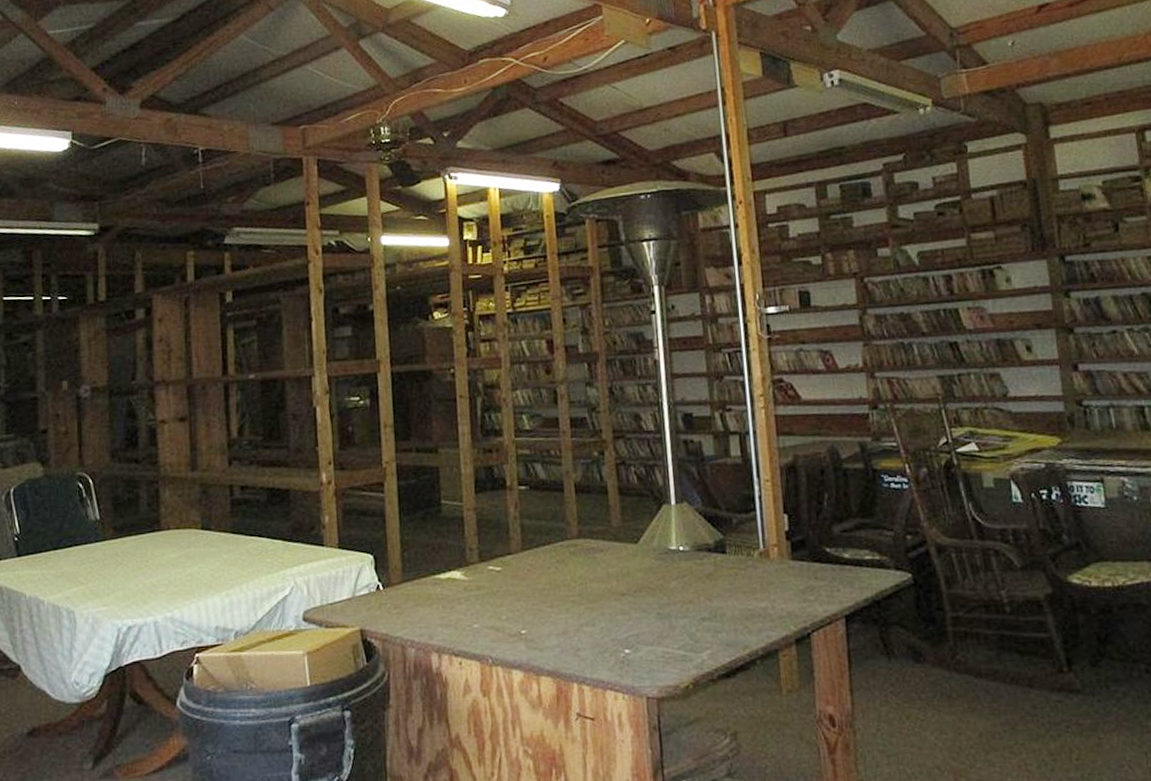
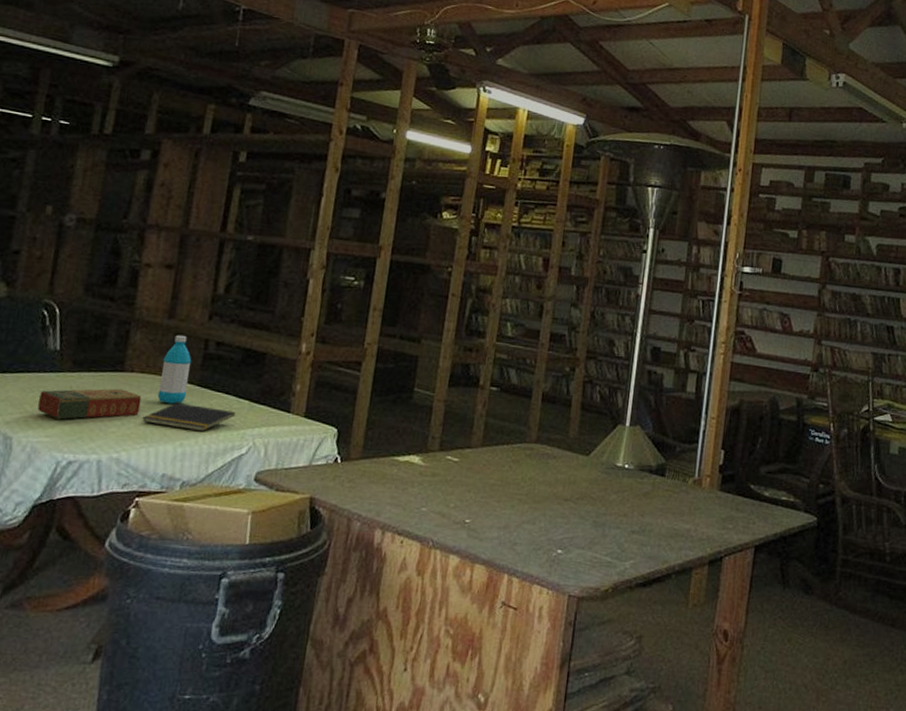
book: none [91,548,183,587] -> present [37,388,142,420]
notepad: none [187,552,273,579] -> present [142,402,236,432]
water bottle: none [194,485,223,556] -> present [157,335,192,404]

